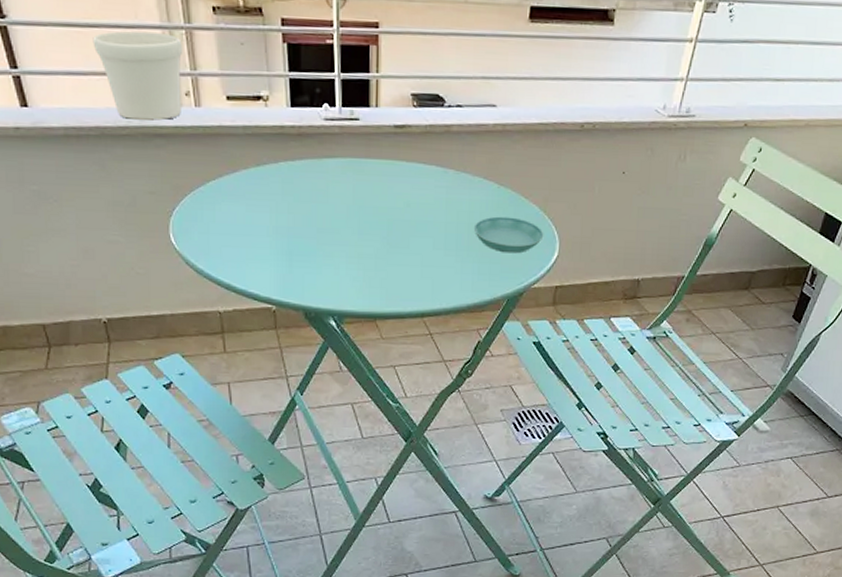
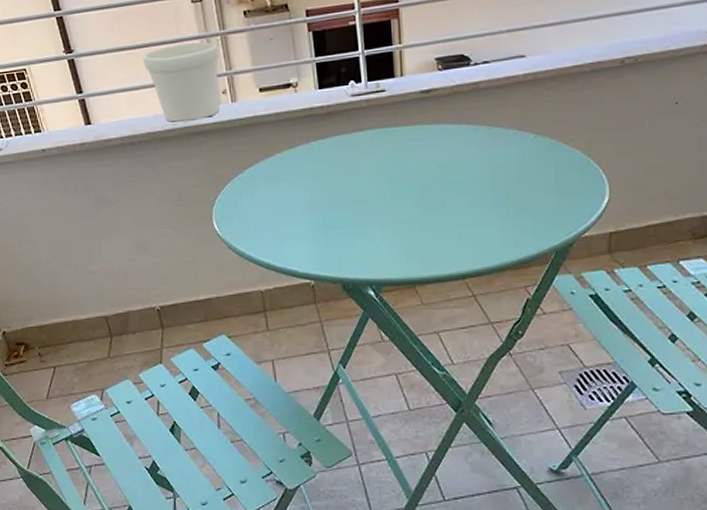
saucer: present [473,216,544,254] -> none [511,165,591,204]

